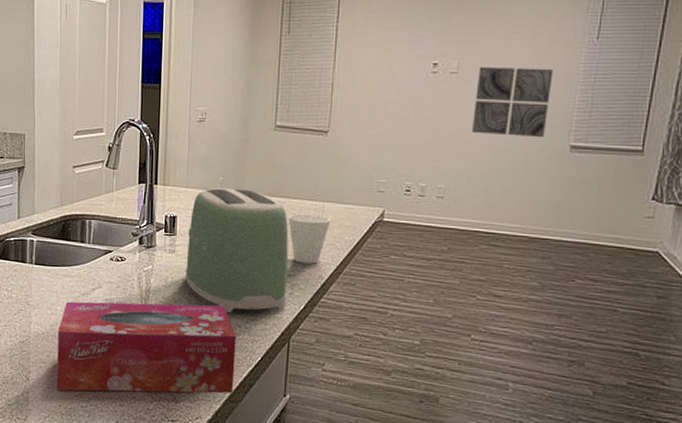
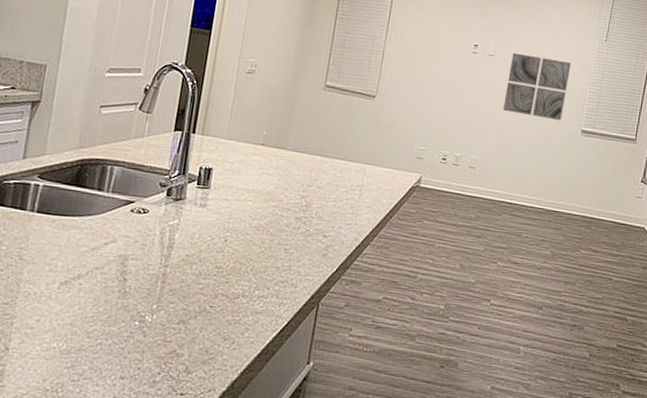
tissue box: present [56,301,236,394] -> none [43,256,263,362]
toaster: present [185,188,289,313] -> none [214,142,329,274]
cup: present [288,213,331,264] -> none [329,173,371,226]

